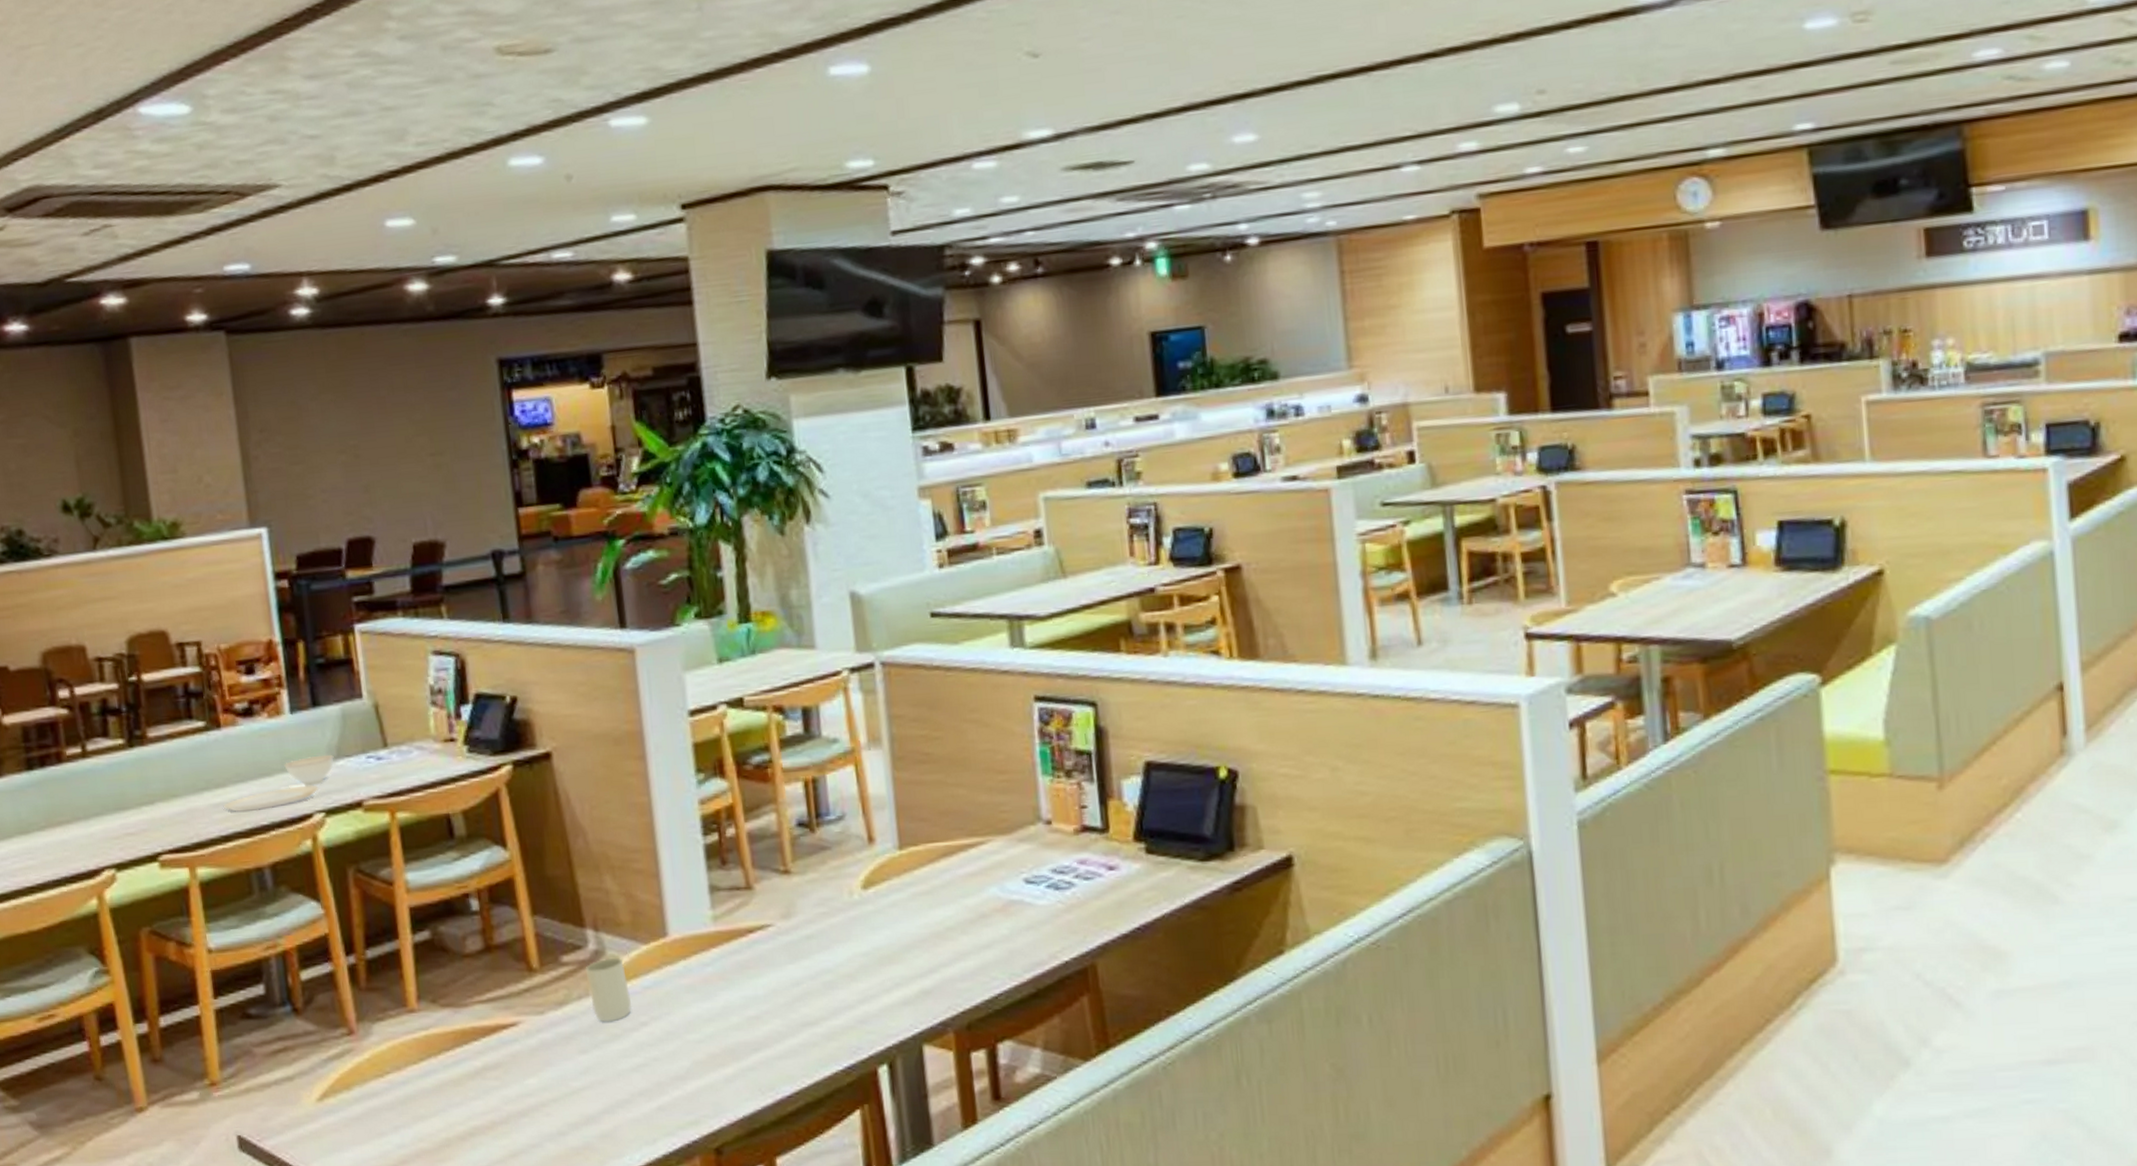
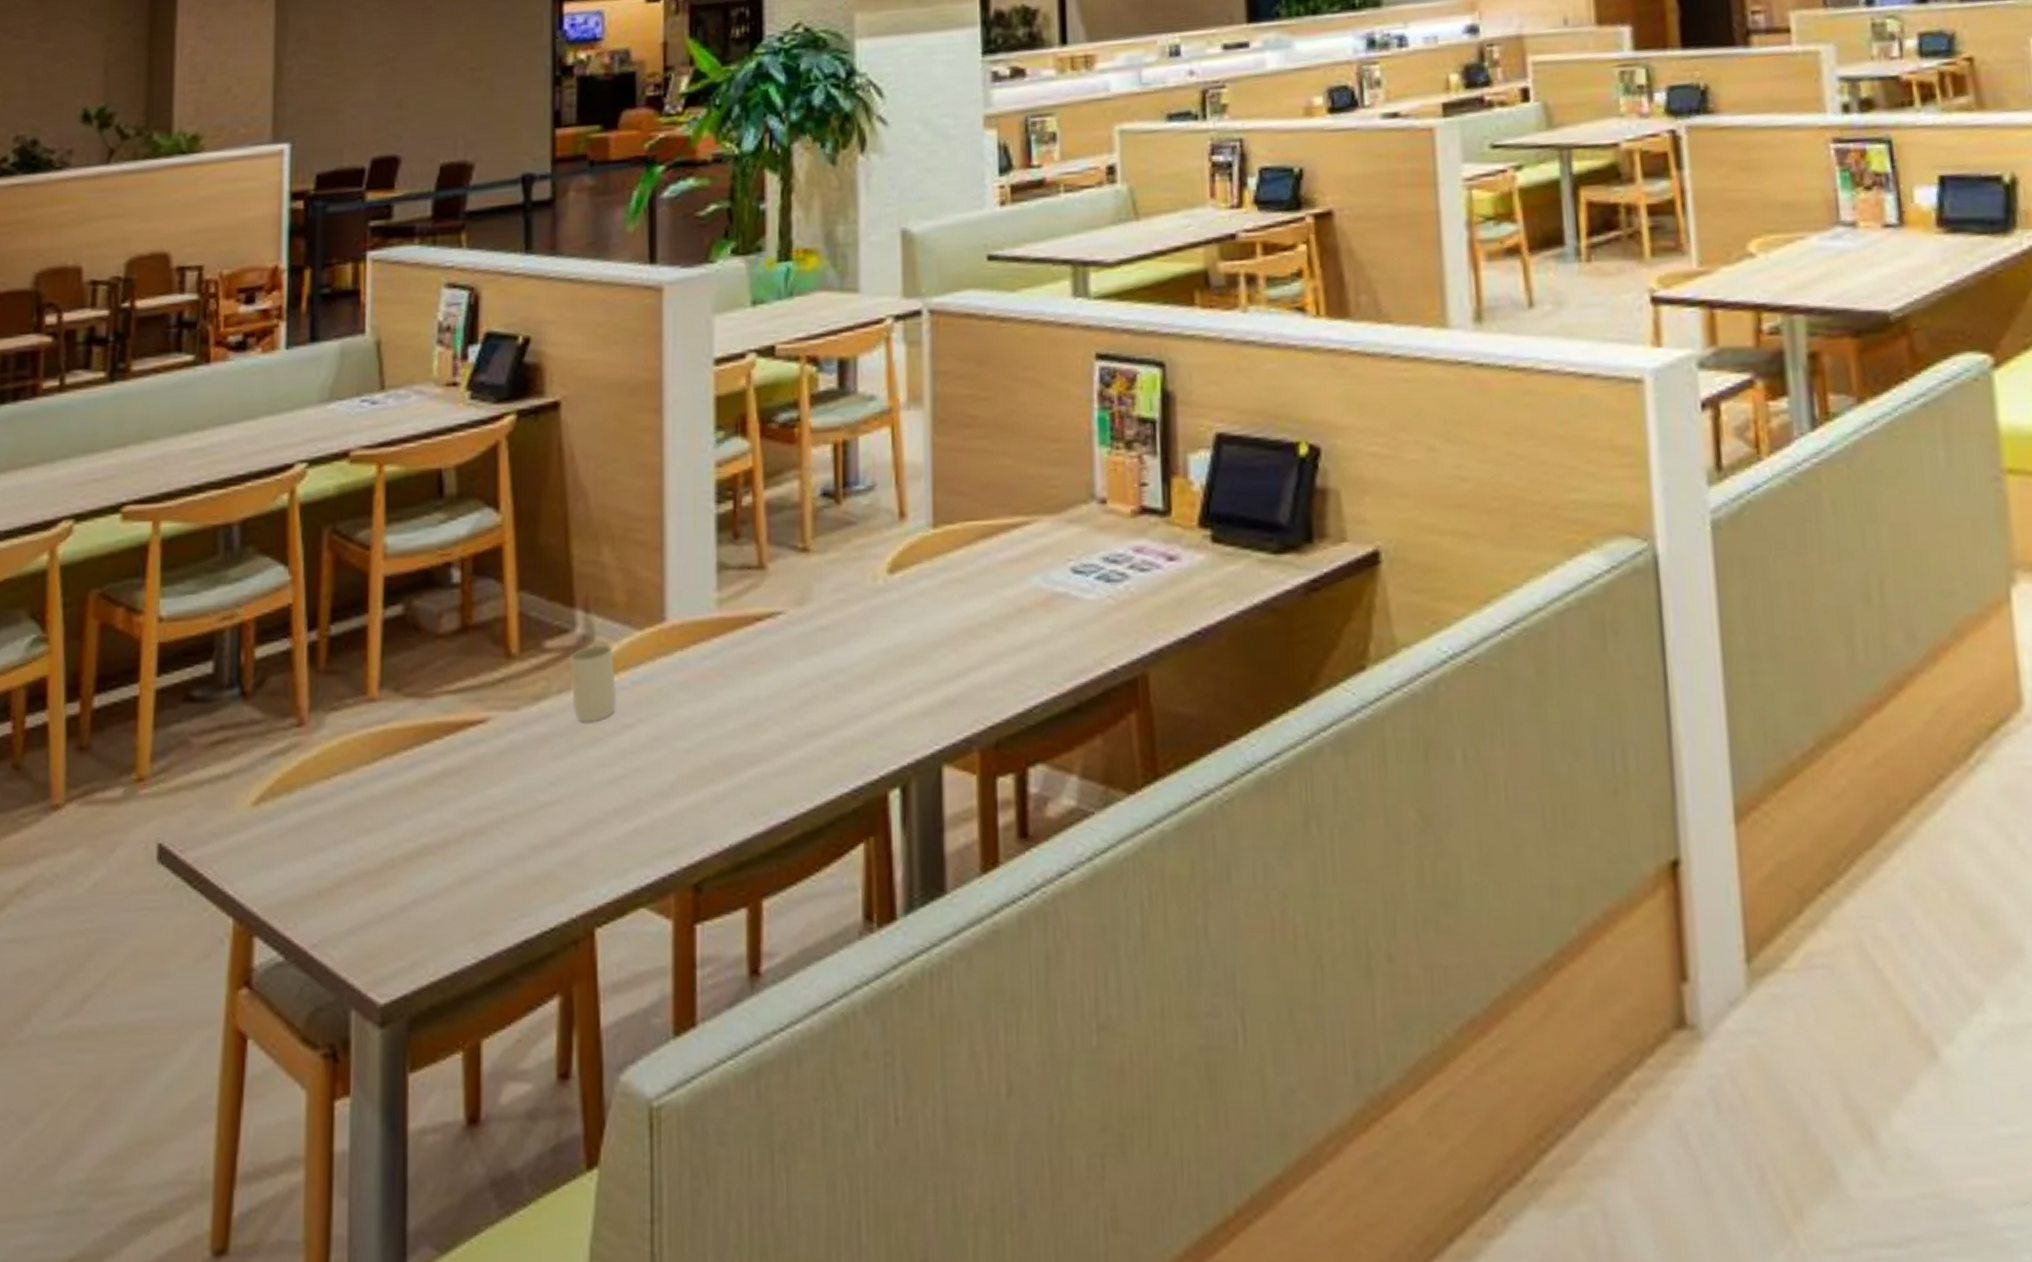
plate: present [223,785,319,812] -> none [199,431,305,460]
bowl: present [284,754,334,786] -> none [271,396,326,432]

